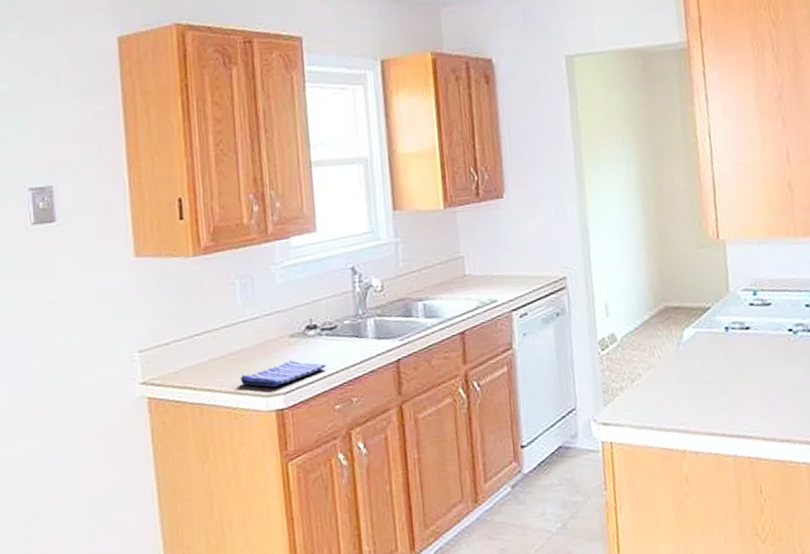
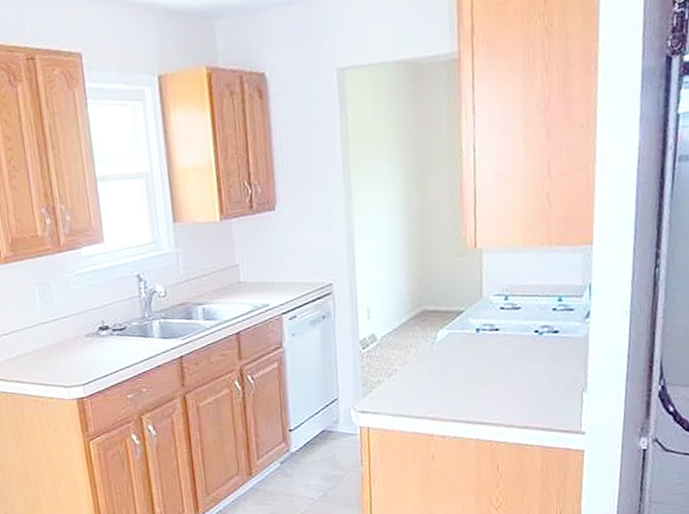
dish towel: present [240,360,326,387] -> none [44,356,119,380]

